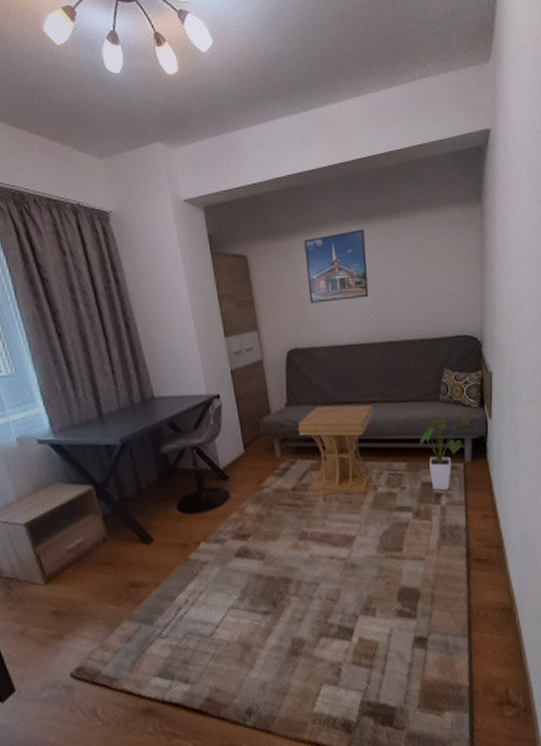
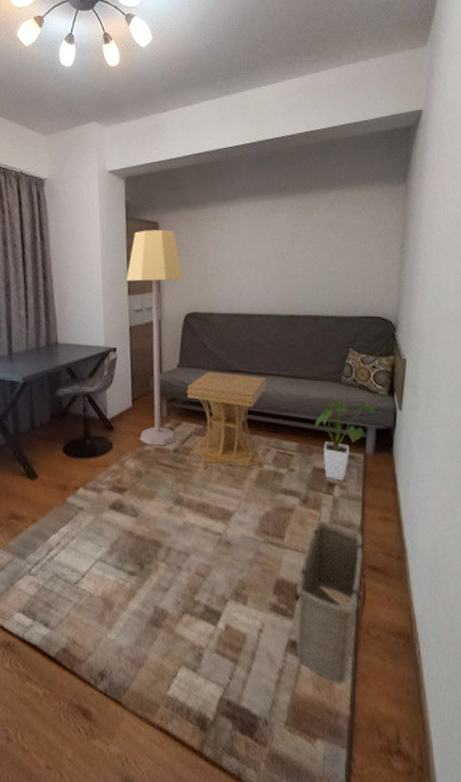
lamp: none [220,263,293,488] -> present [126,229,183,446]
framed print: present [304,229,369,303] -> none [213,203,276,271]
basket: none [416,528,475,662] -> present [295,521,366,683]

